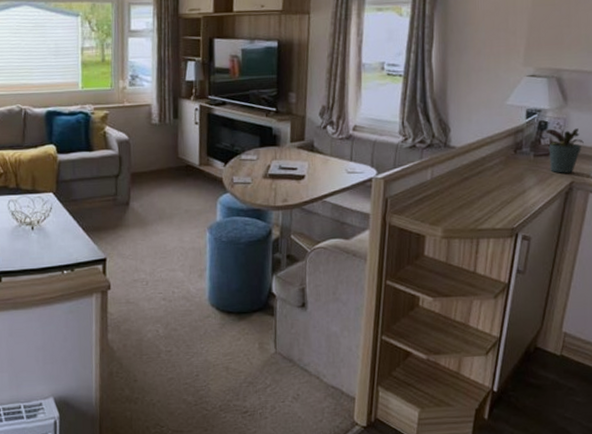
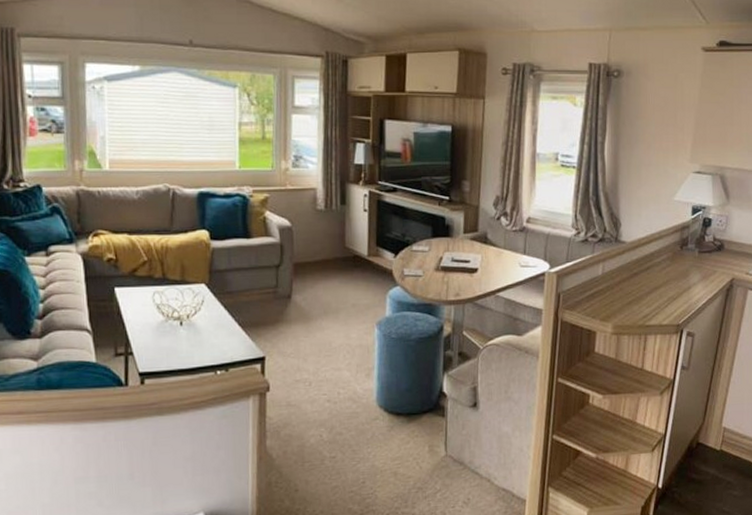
potted plant: present [545,122,584,173] -> none [709,219,744,270]

